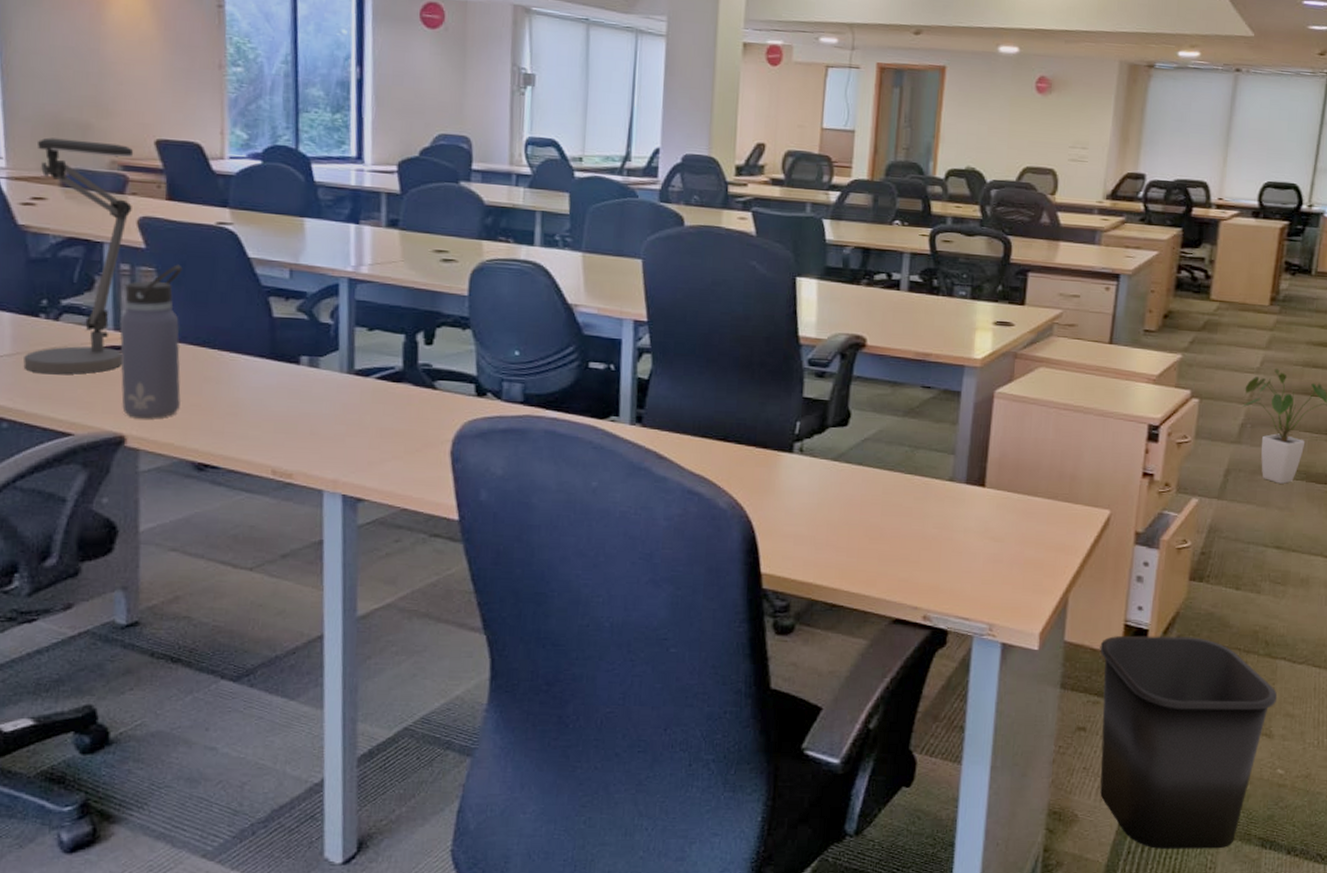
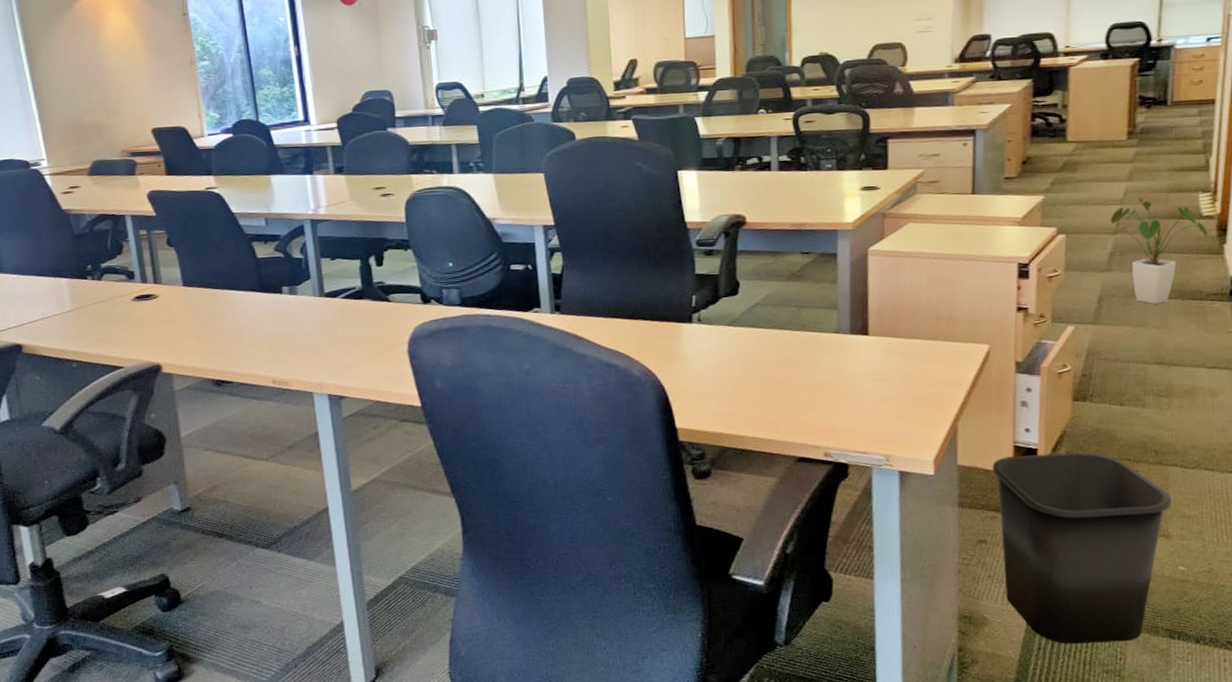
desk lamp: present [23,137,134,375] -> none [68,136,151,323]
water bottle: present [119,264,183,419] -> none [145,225,198,350]

